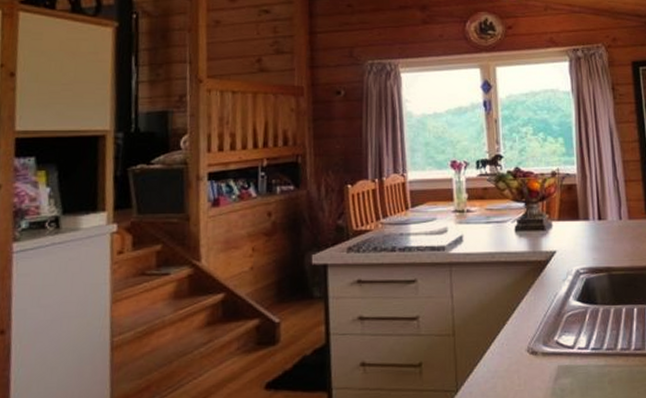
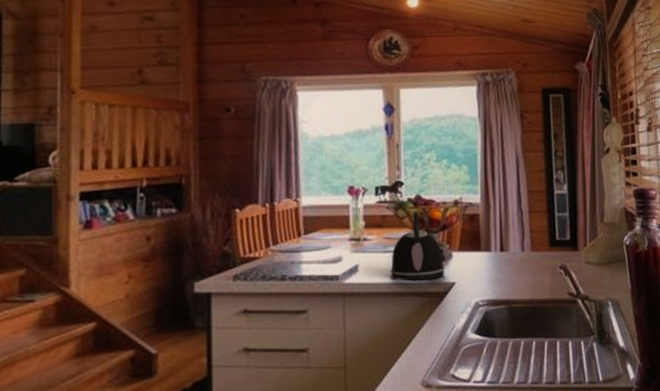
kettle: none [493,181,545,251] -> present [390,210,445,282]

